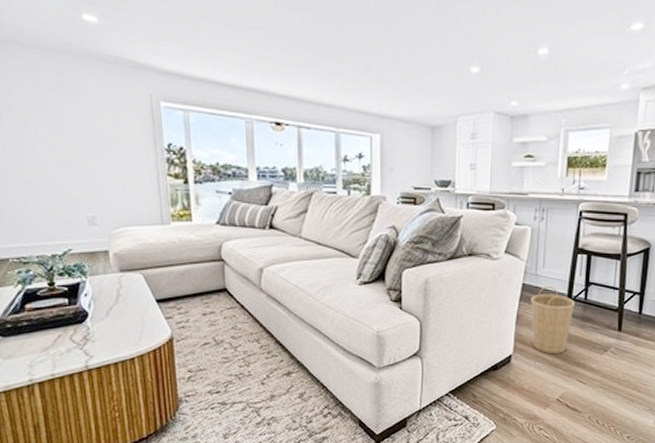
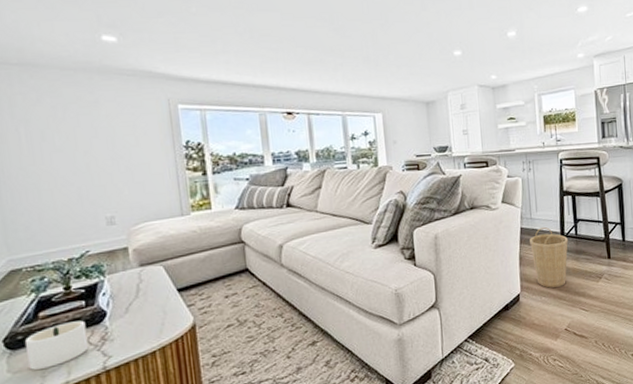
candle: none [14,317,72,360] -> present [25,320,89,371]

